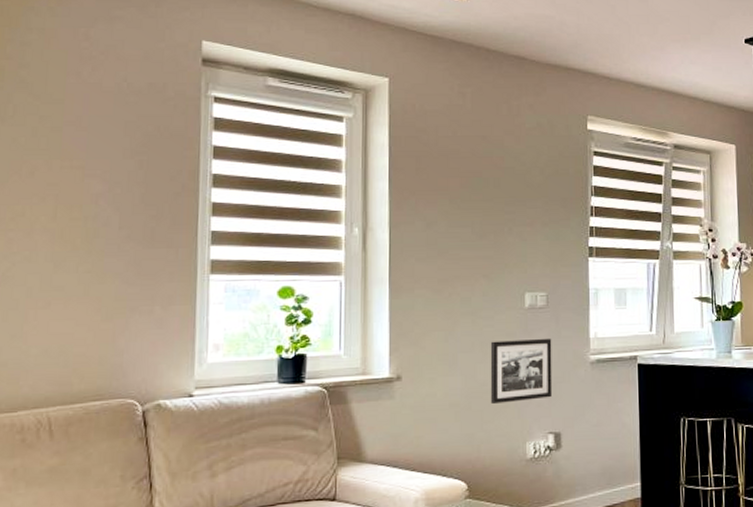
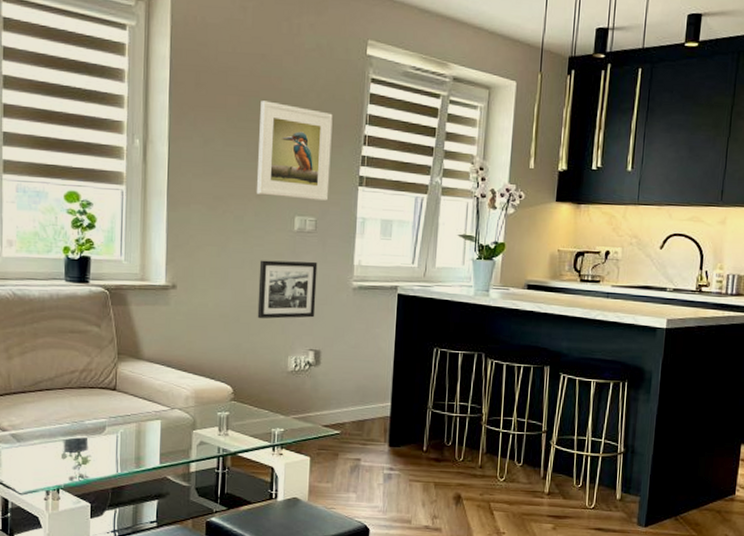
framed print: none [484,180,559,275] -> present [257,100,333,201]

